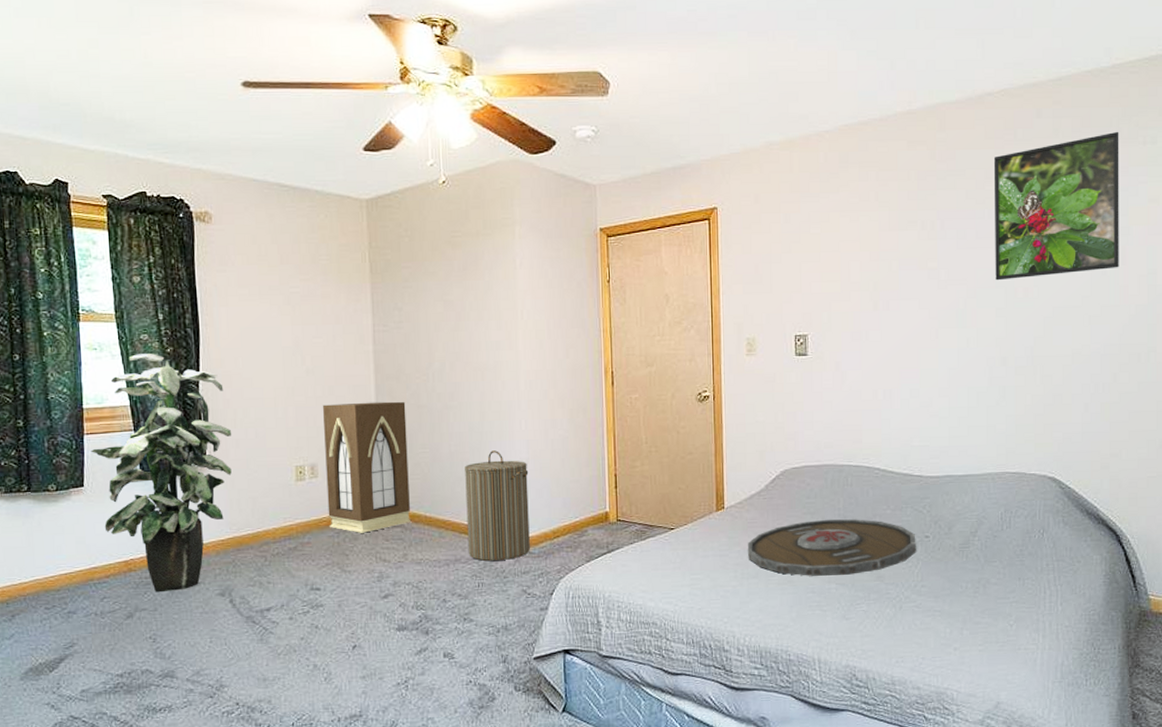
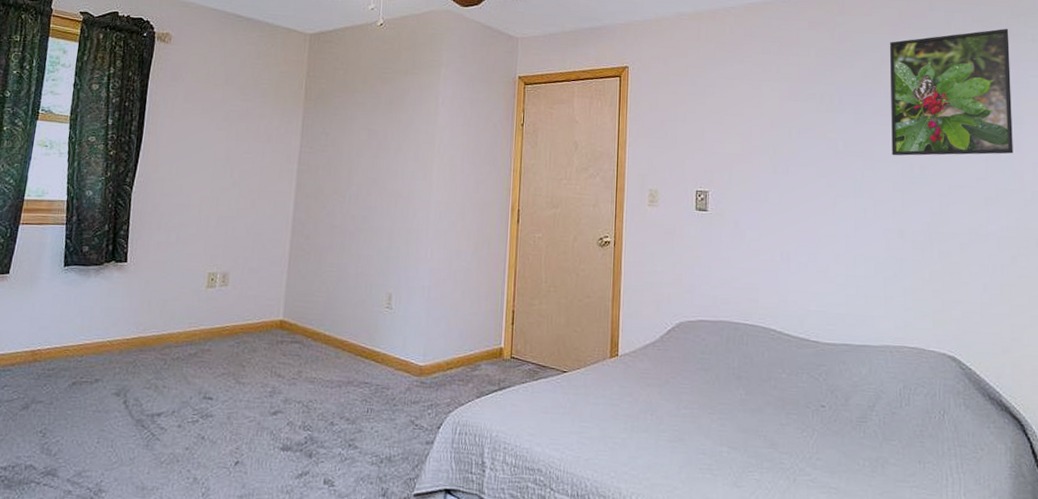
indoor plant: present [91,354,232,593] -> none [20,154,155,386]
cabinet: present [322,401,410,533] -> none [232,216,321,346]
laundry hamper: present [465,450,530,562] -> none [361,275,429,388]
serving tray: present [747,519,917,576] -> none [638,377,813,439]

